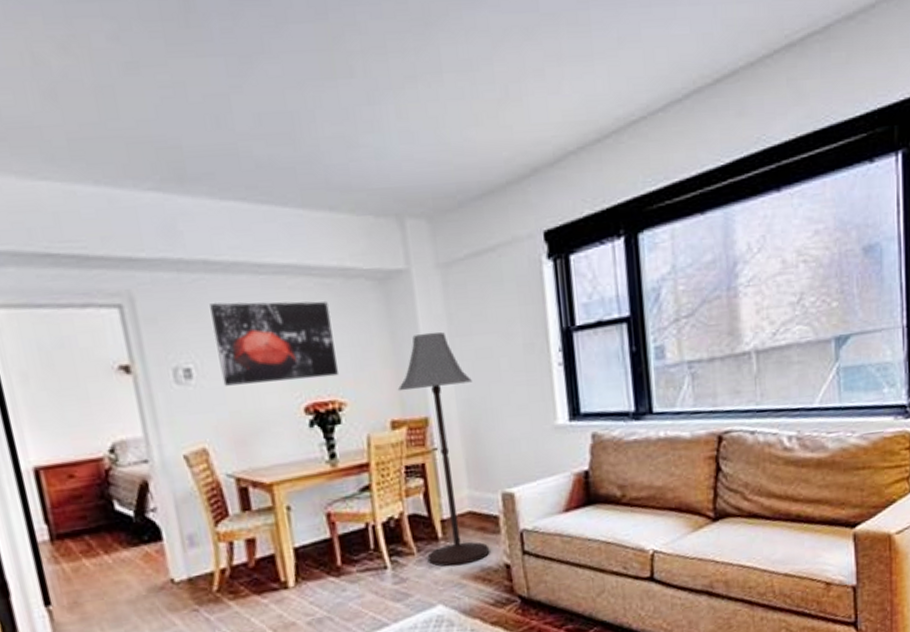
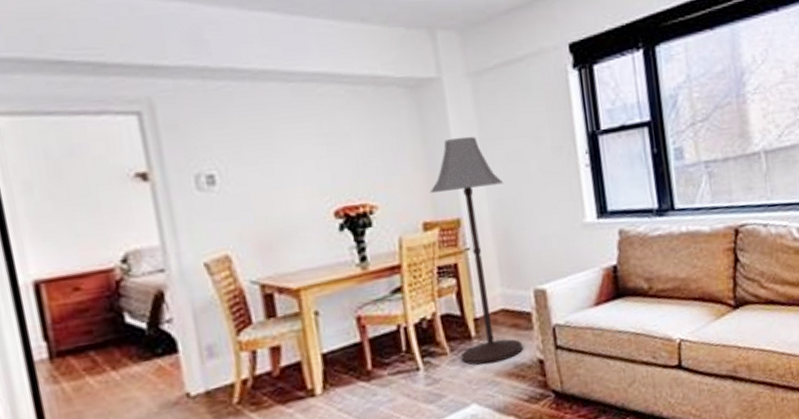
wall art: present [210,301,338,386] -> none [236,108,369,192]

